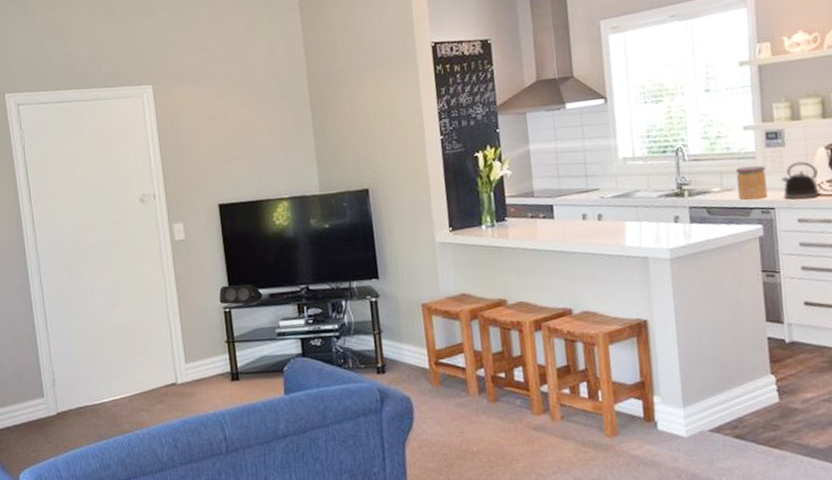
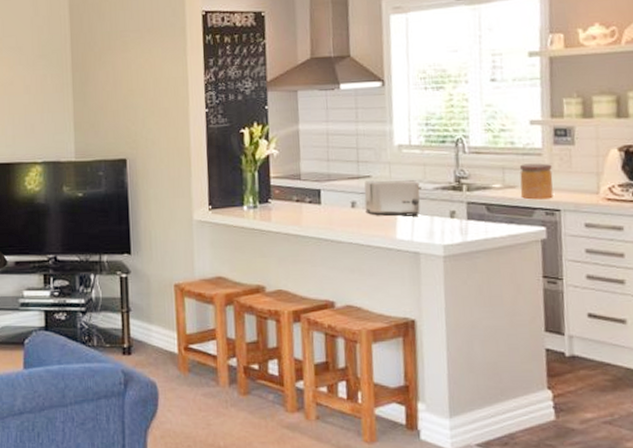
toaster: none [593,190,647,226] -> present [364,180,421,217]
kettle: present [780,160,821,201] -> none [567,161,612,204]

